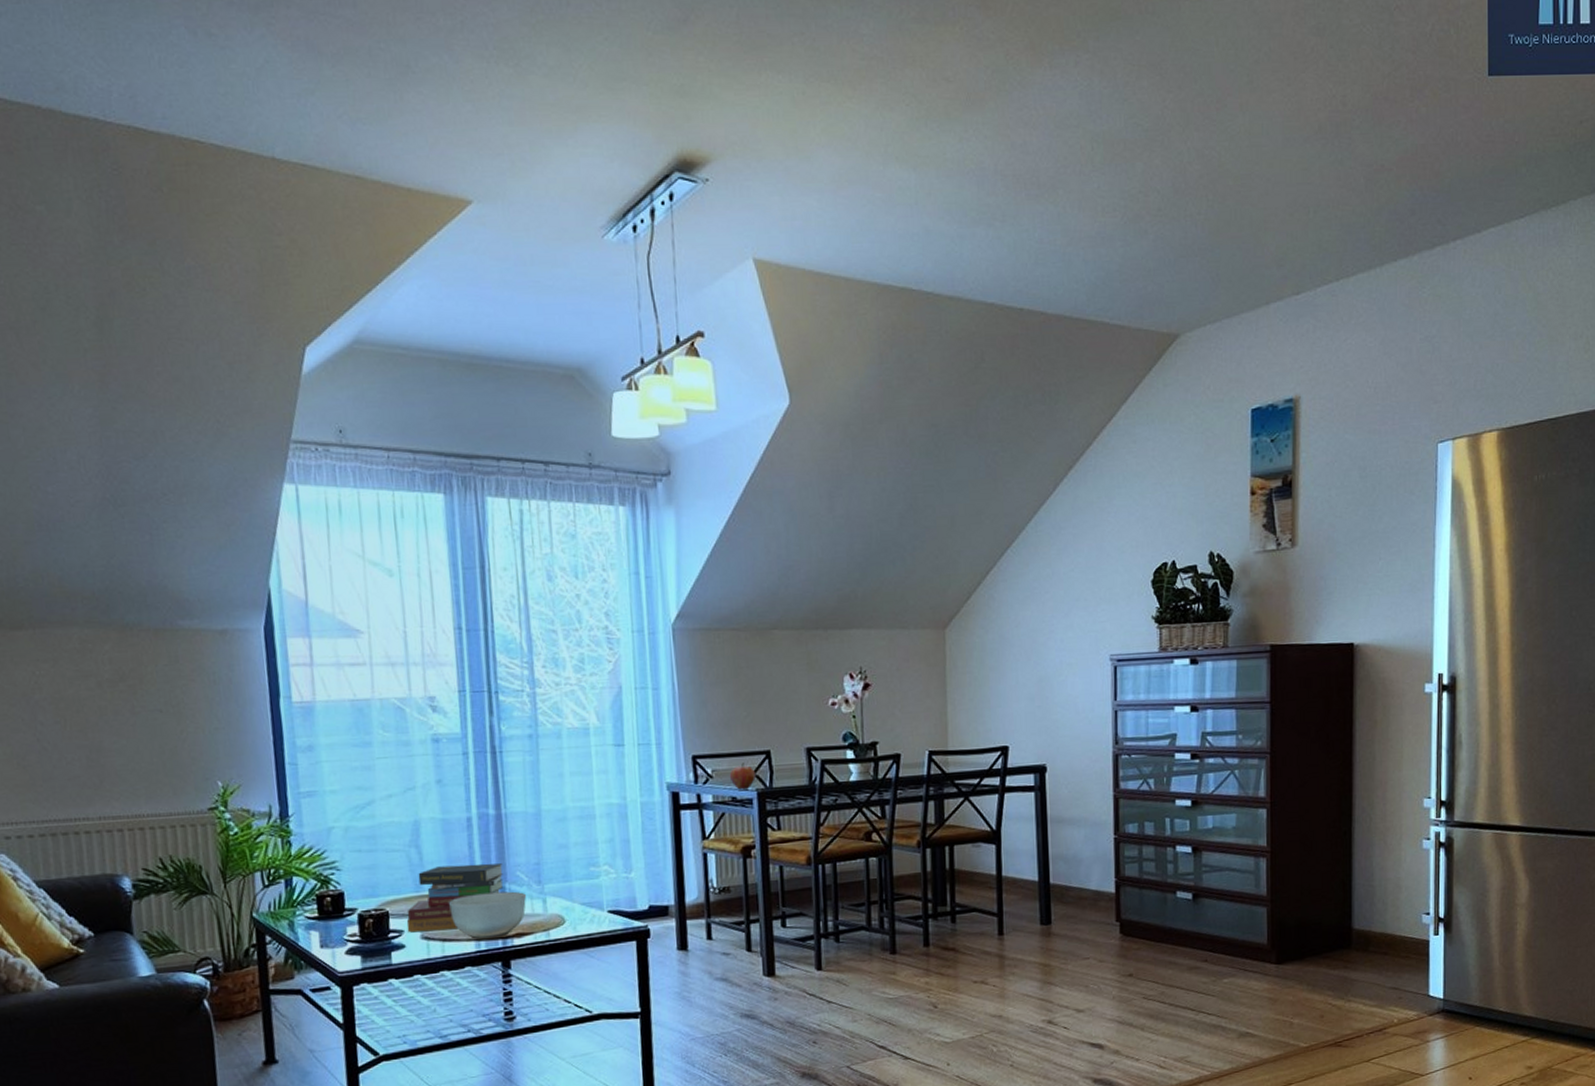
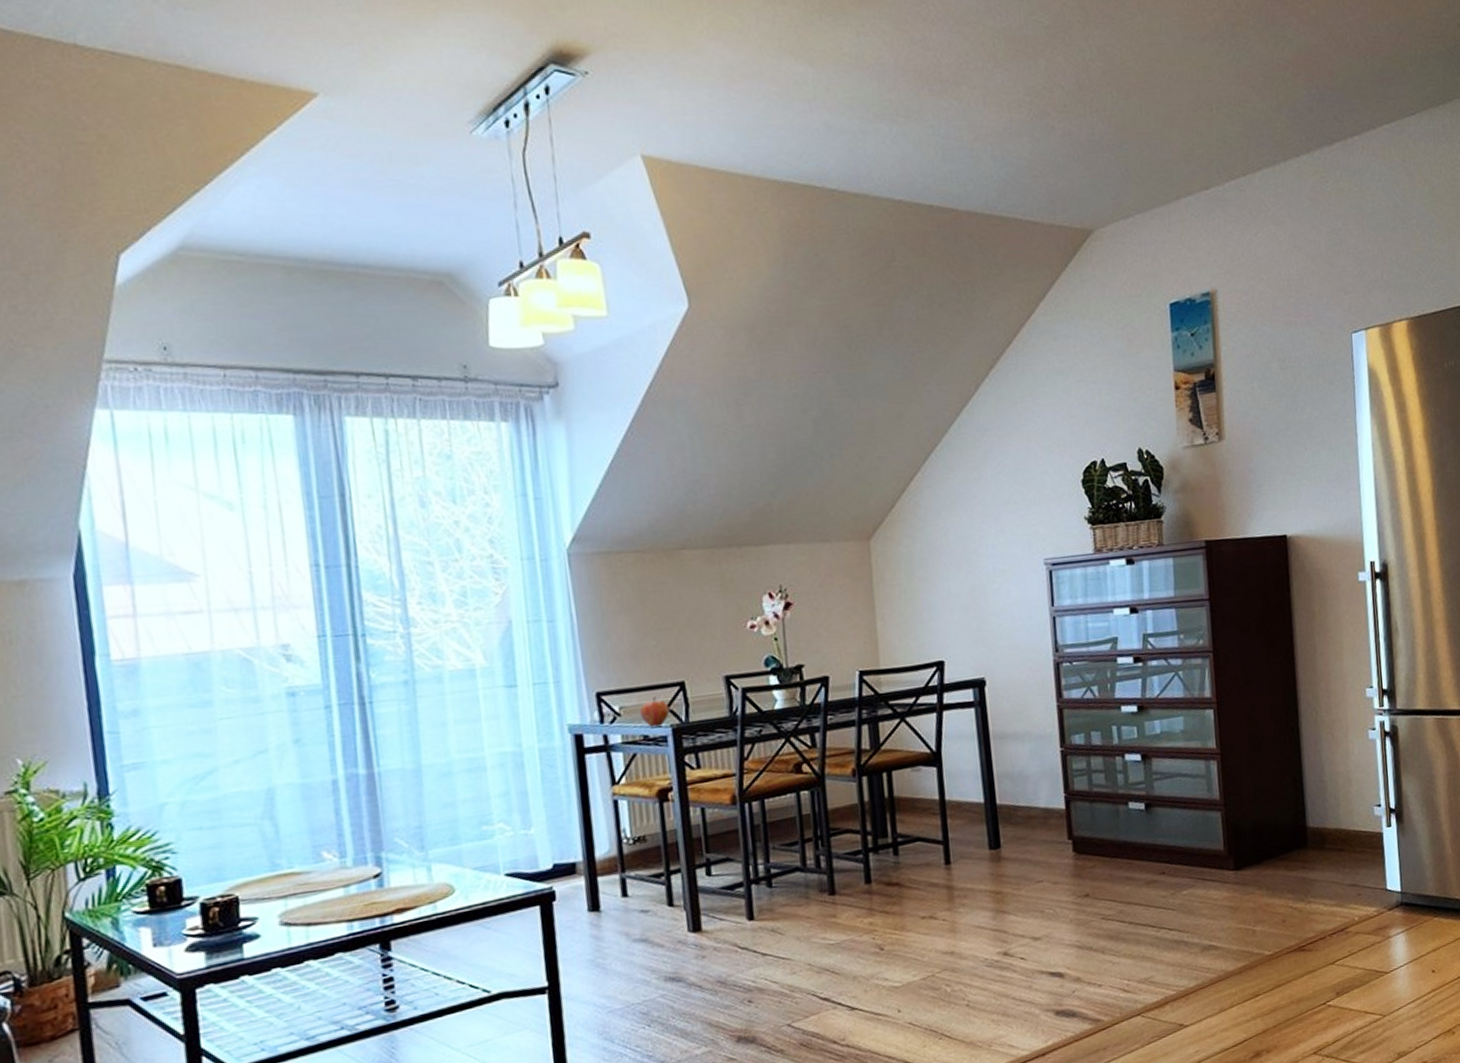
books: present [406,863,503,933] -> none [260,830,378,920]
bowl: present [449,891,527,940] -> none [313,860,408,921]

